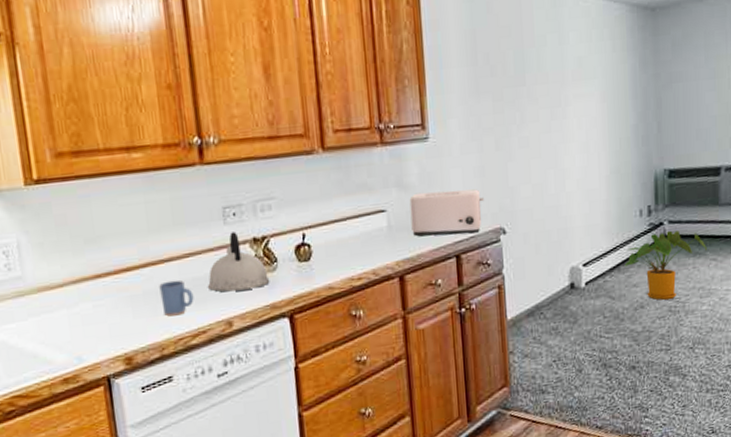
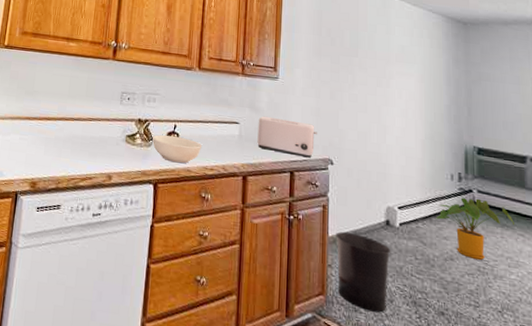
mug: present [159,280,194,316] -> none [65,134,89,161]
kettle: present [208,232,270,292] -> none [100,111,145,156]
bowl: none [277,247,343,283] -> present [152,134,202,164]
waste bin: none [515,308,578,389] -> present [336,232,391,313]

